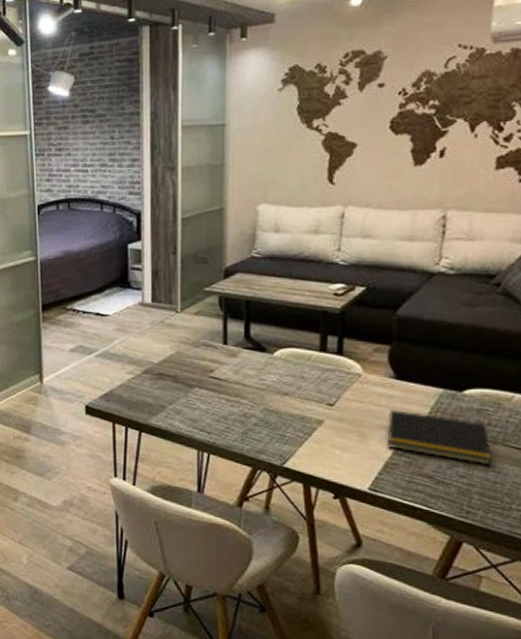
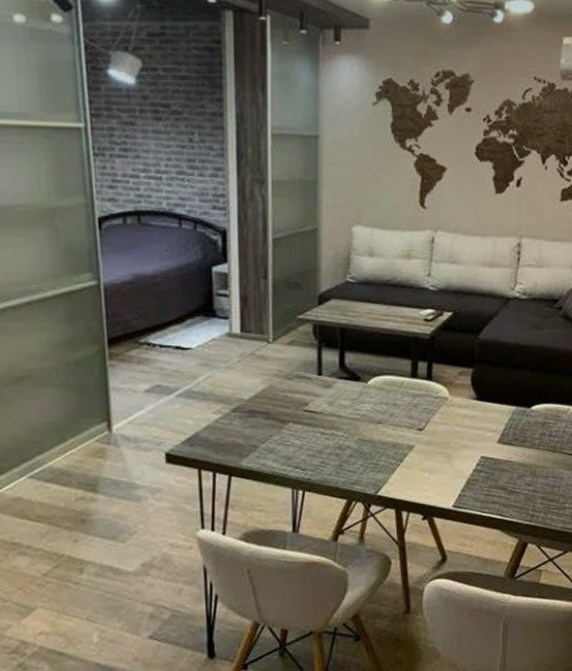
notepad: present [387,410,493,466] -> none [469,429,552,472]

